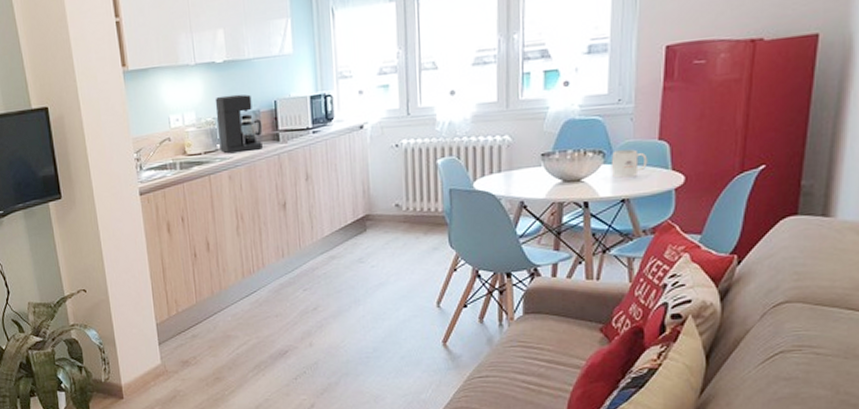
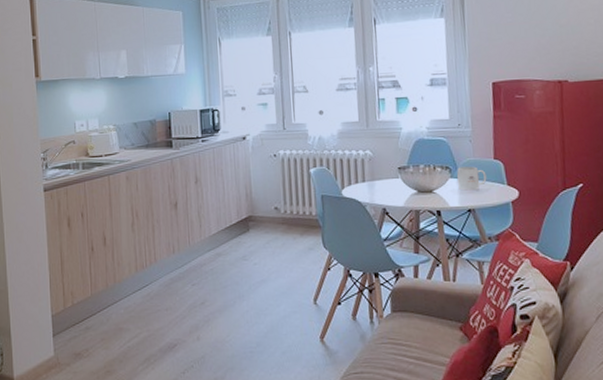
coffee maker: present [215,94,263,154] -> none [116,105,158,157]

